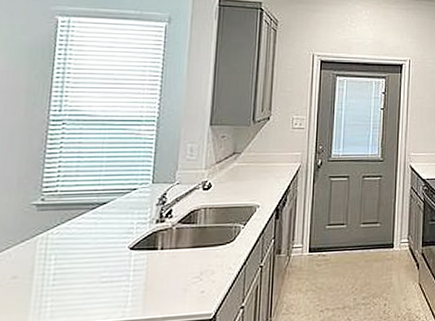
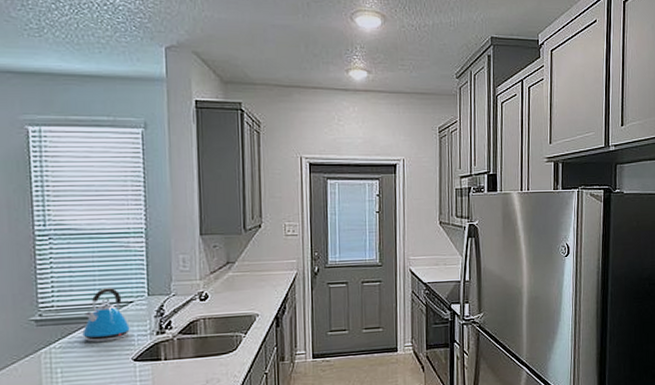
kettle: none [82,173,131,229] -> present [82,287,130,342]

